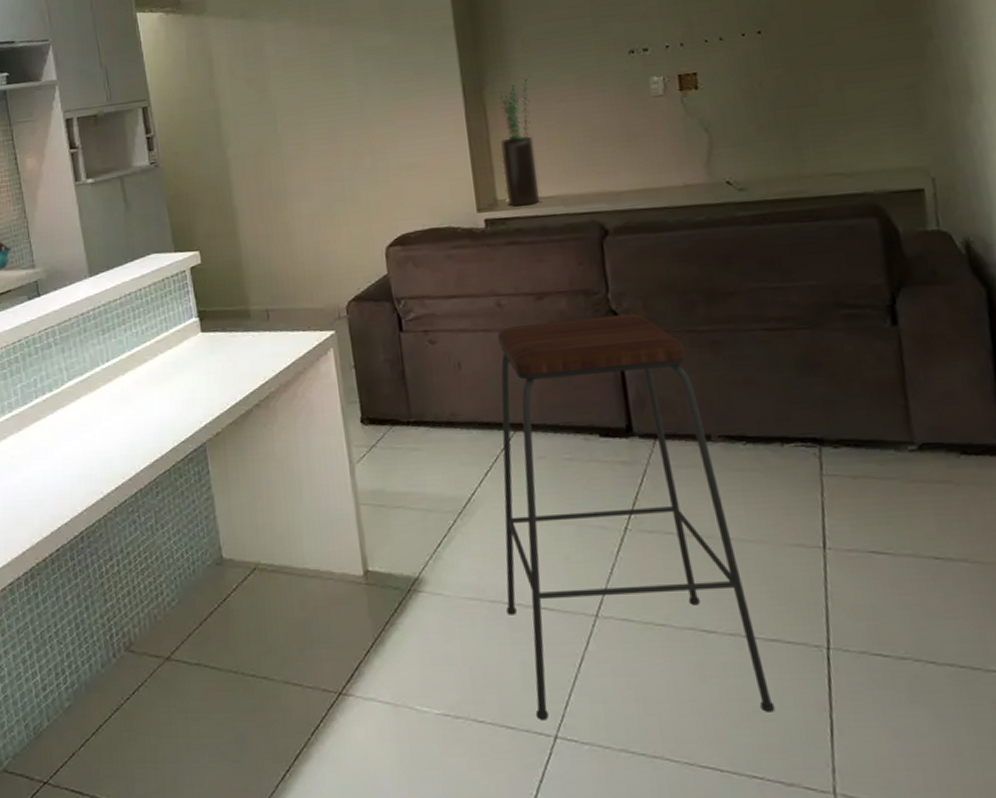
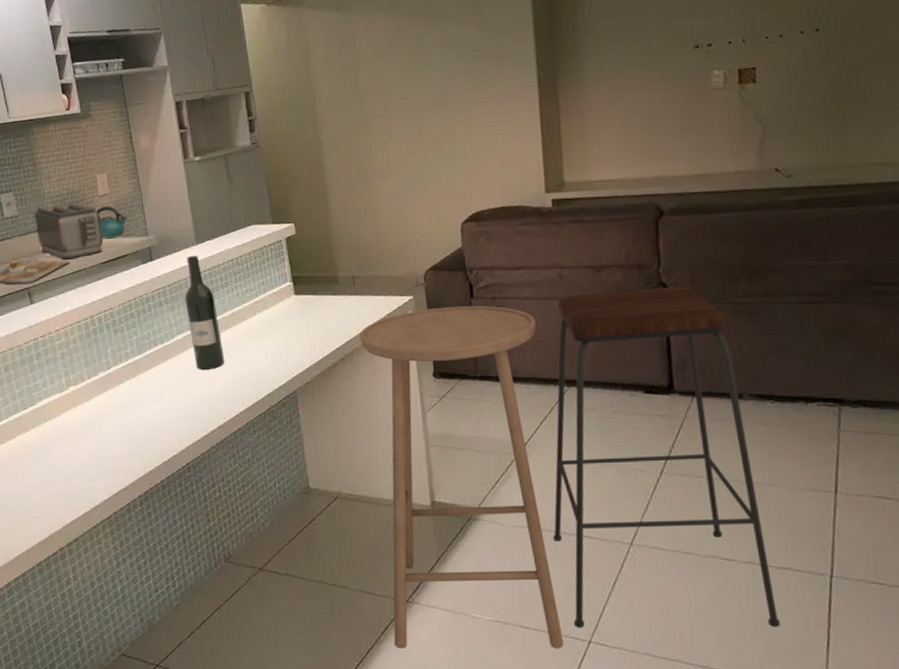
wine bottle: none [76,289,123,421] -> present [184,255,225,370]
stool: none [276,340,526,752] -> present [359,305,564,649]
vase: present [500,79,540,208] -> none [570,71,603,189]

